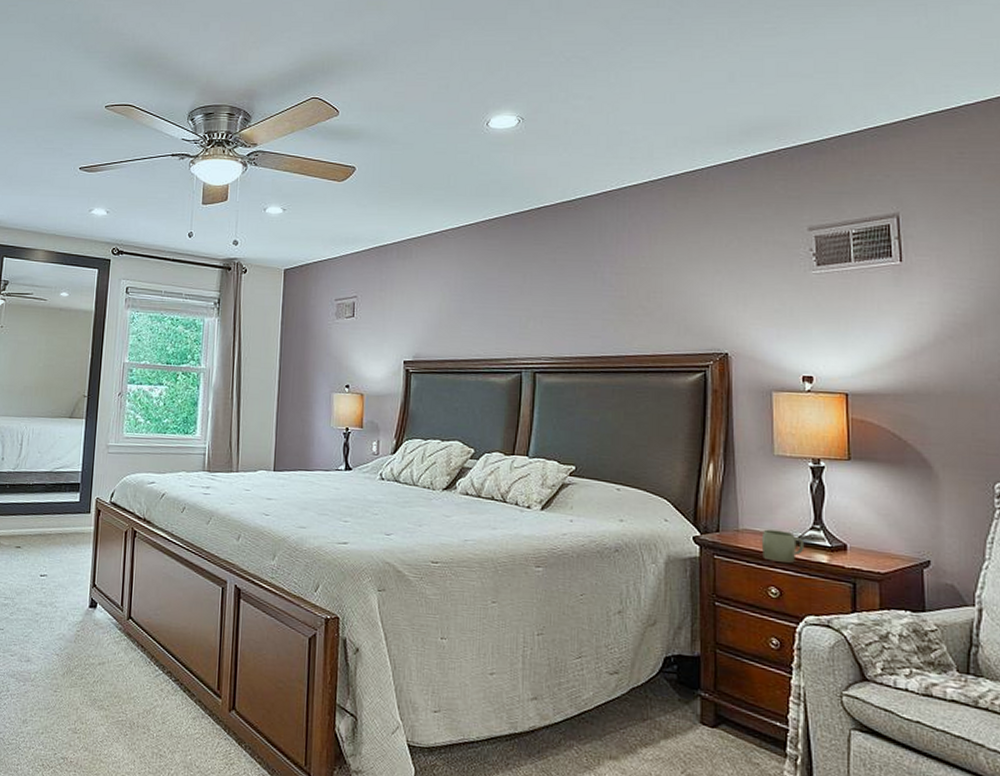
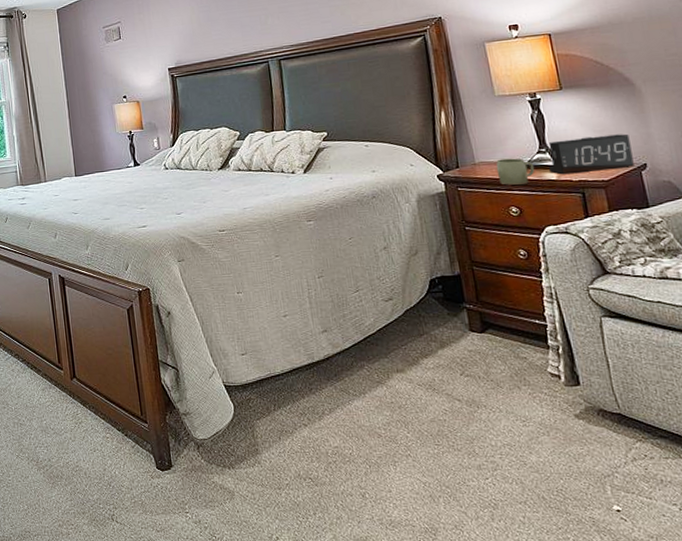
alarm clock: none [821,518,916,562] -> present [548,134,634,175]

